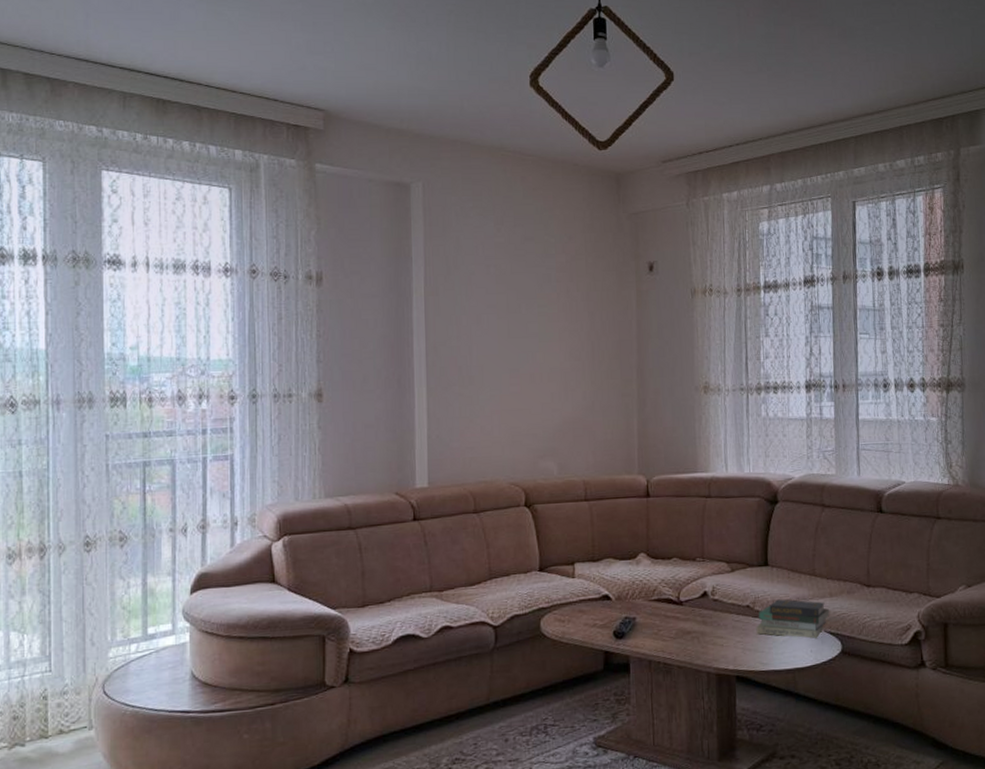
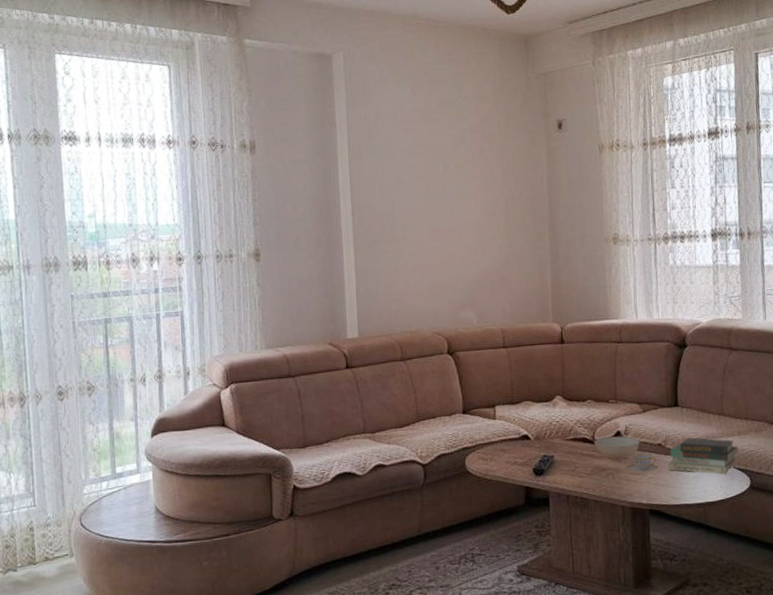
bowl: none [679,597,728,622] -> present [594,436,640,459]
teacup: none [713,616,746,639] -> present [626,454,658,475]

